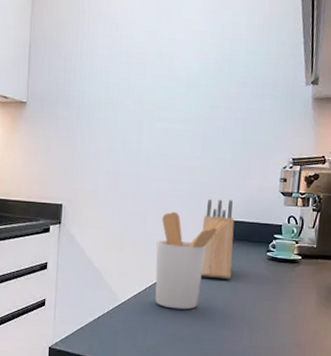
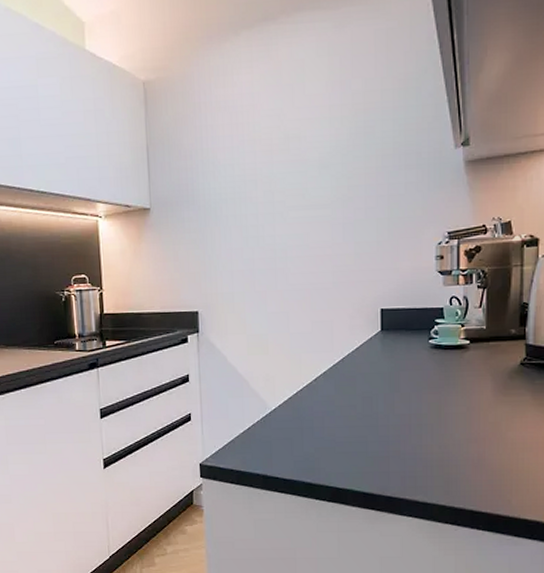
utensil holder: present [155,211,228,310] -> none [303,306,381,412]
knife block: present [201,199,235,280] -> none [352,286,390,375]

